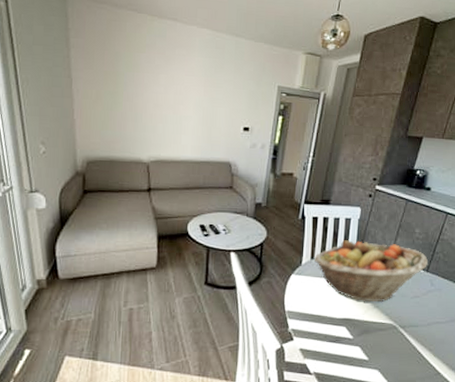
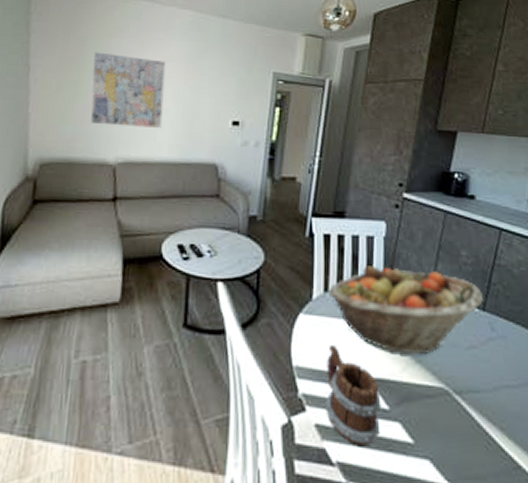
wall art: none [126,66,188,133] -> present [91,52,166,128]
mug: none [308,296,348,361] -> present [325,346,381,445]

